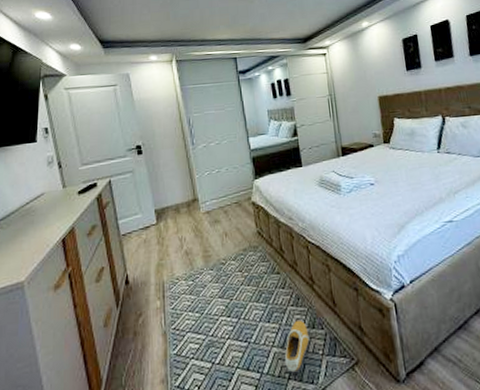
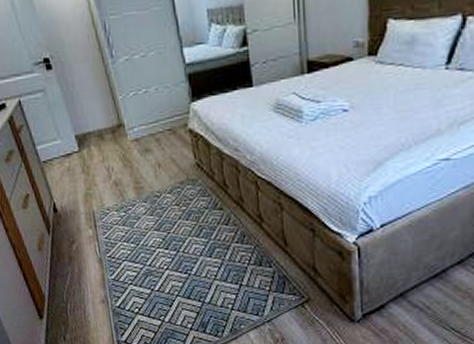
shoe: present [284,320,310,375] -> none [227,256,256,306]

